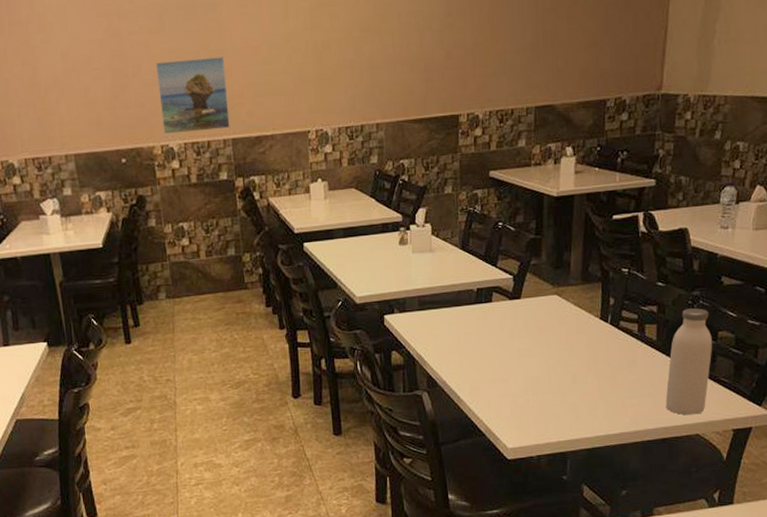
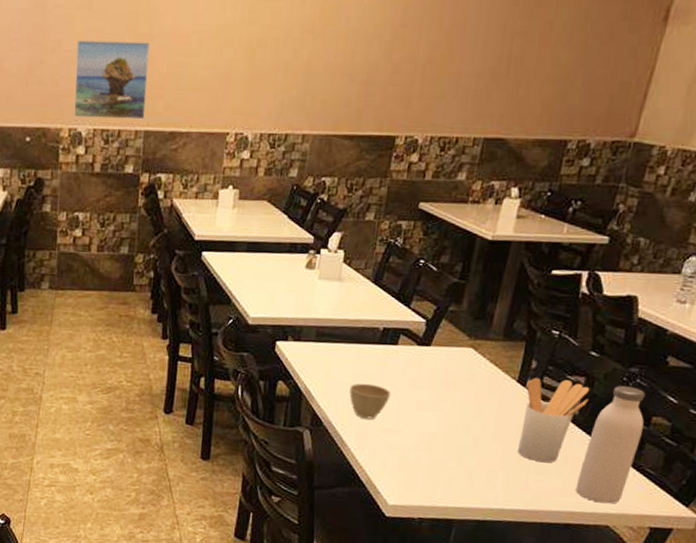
cup: none [457,341,494,374] -> present [349,383,392,419]
utensil holder: none [608,310,663,387] -> present [518,378,590,462]

